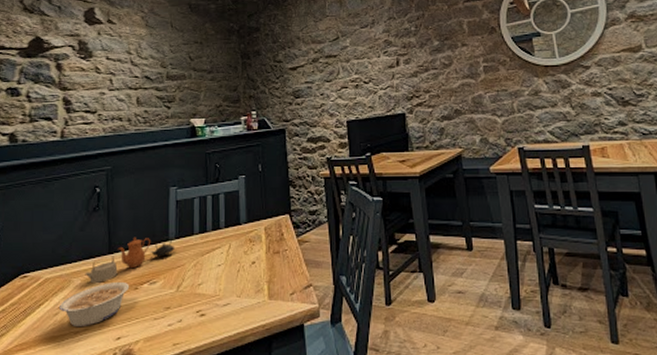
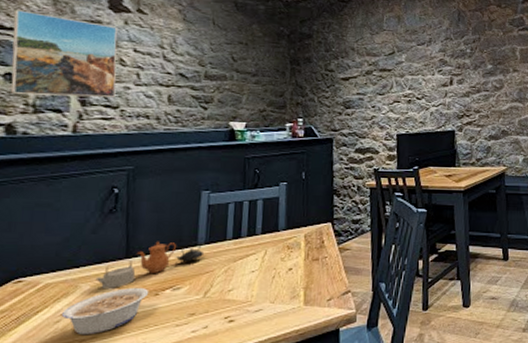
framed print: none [11,31,94,106] -> present [11,9,118,98]

